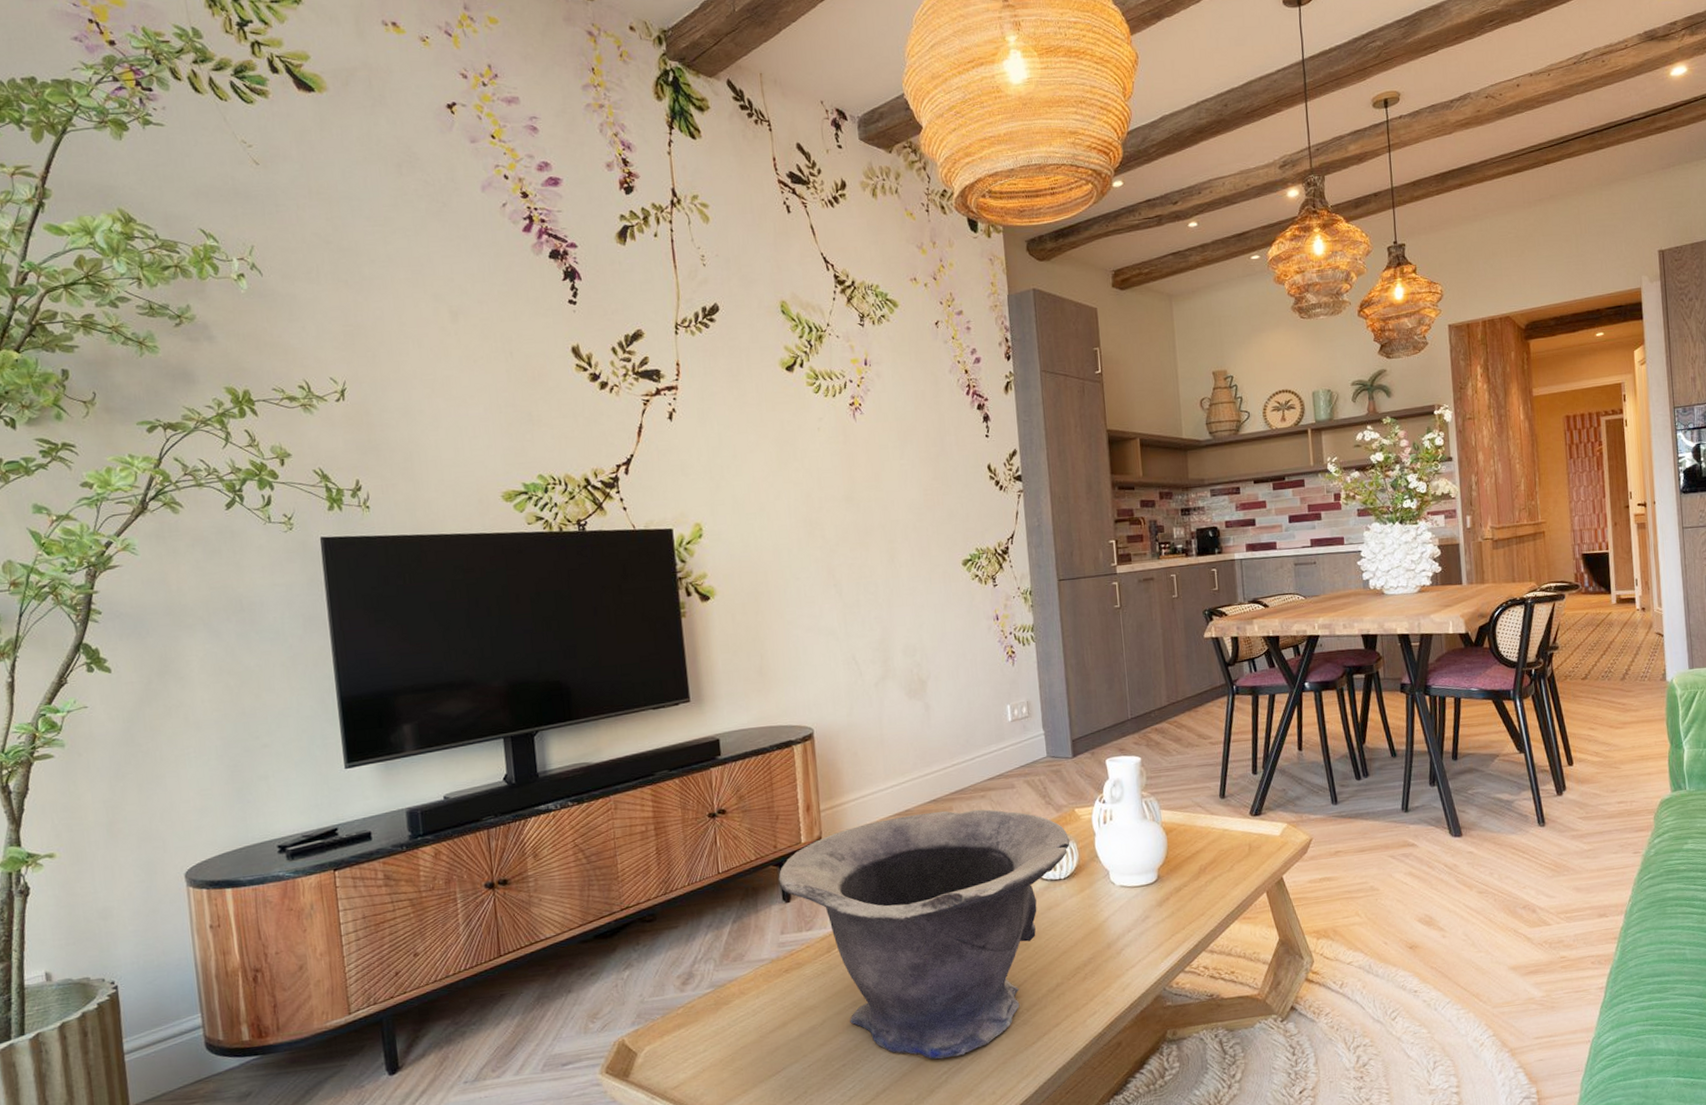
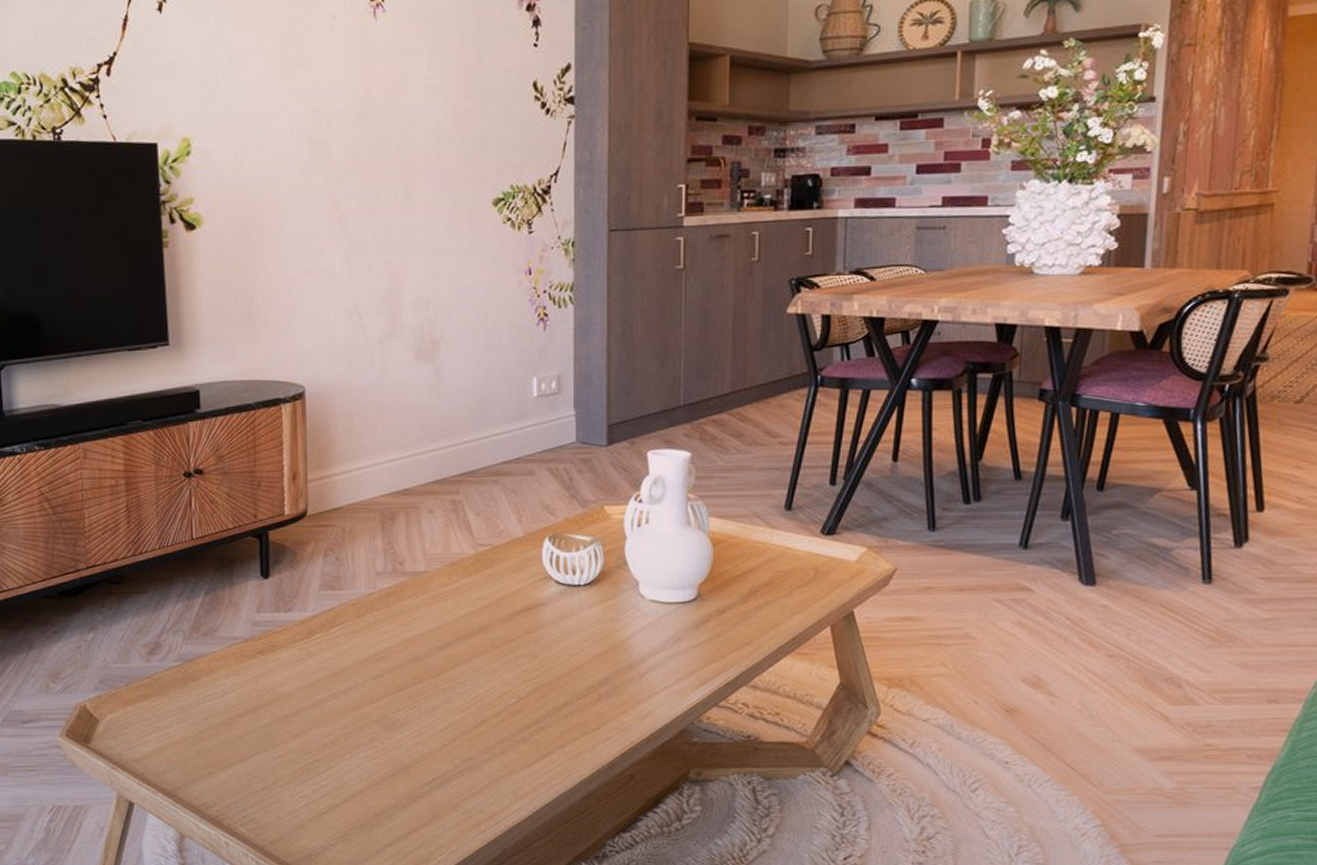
decorative bowl: present [778,809,1070,1060] -> none [257,493,595,768]

